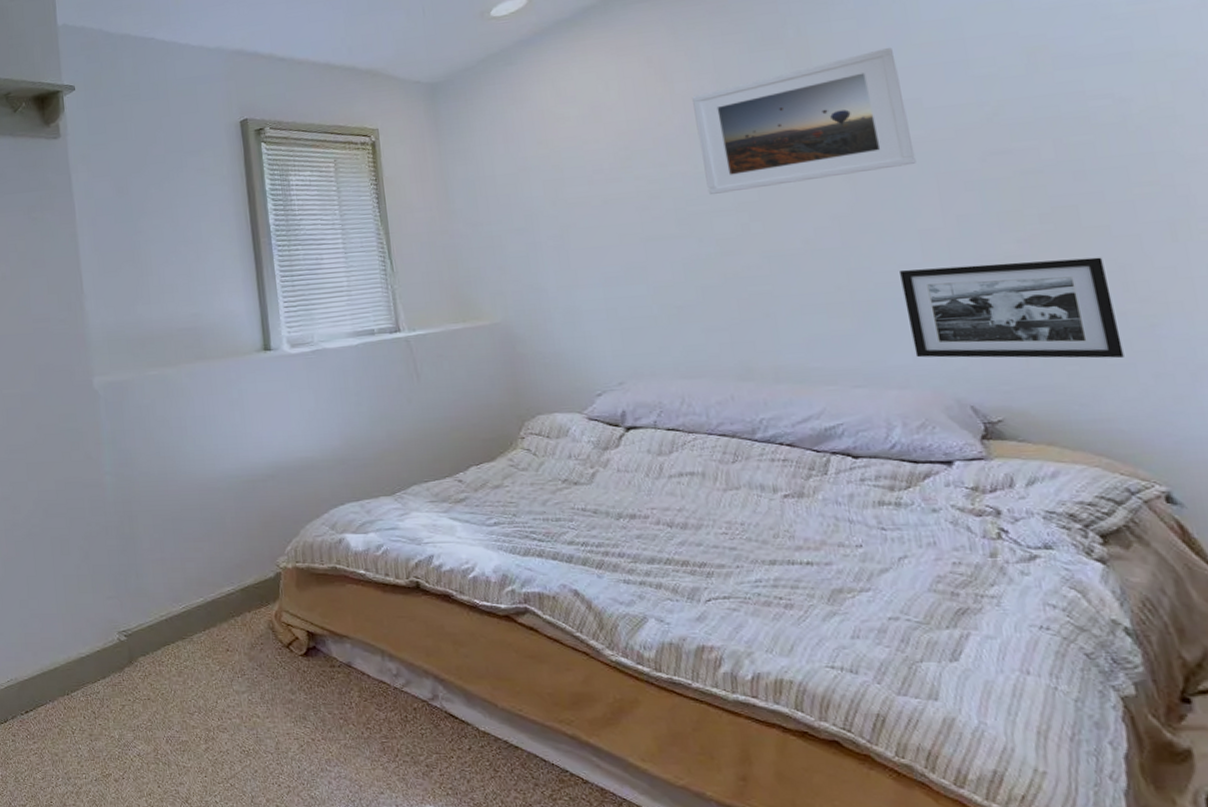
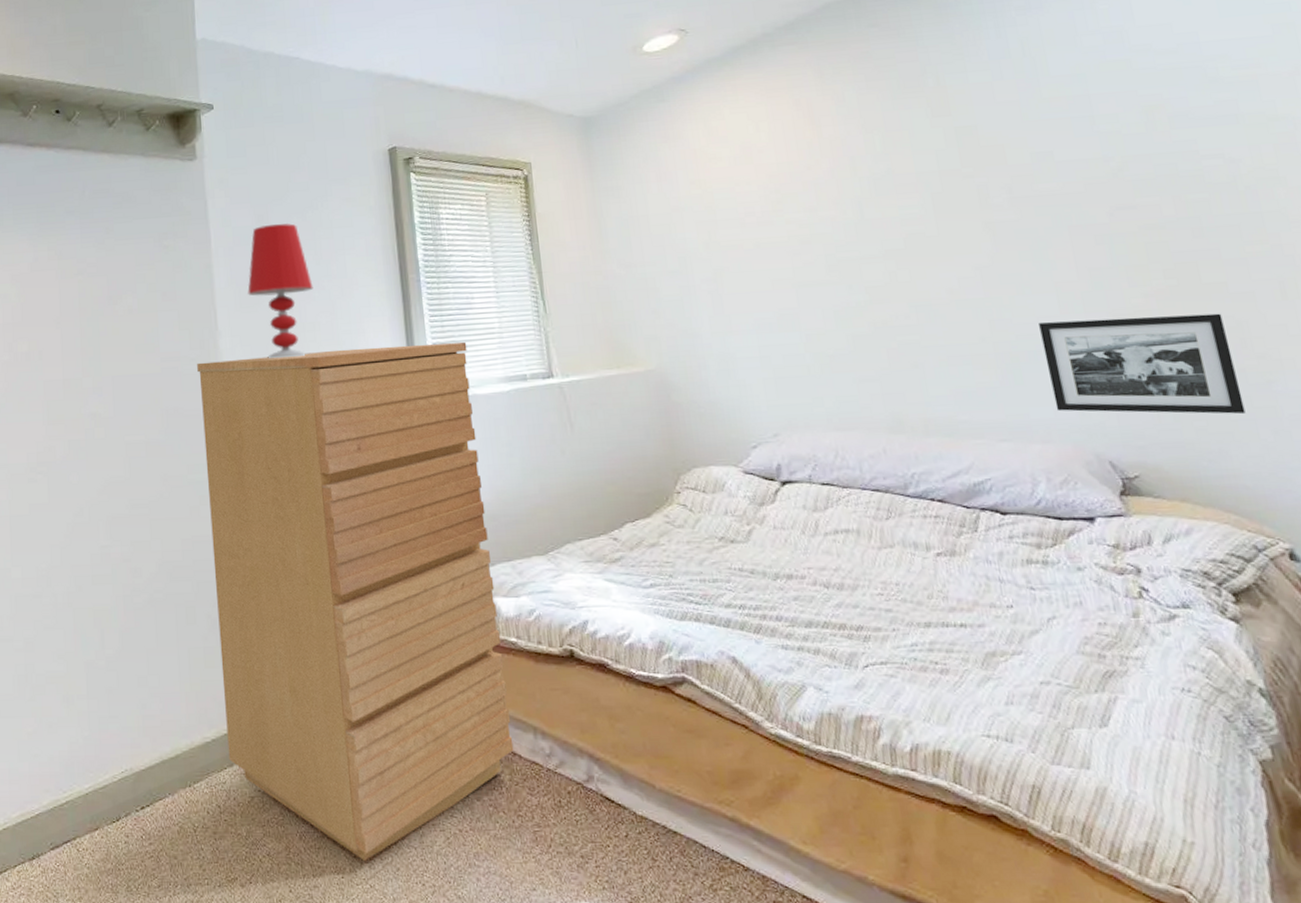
dresser: none [65,299,363,763] -> present [197,341,514,861]
table lamp: none [110,194,171,319] -> present [247,223,314,359]
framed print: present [691,48,916,194] -> none [838,101,1050,241]

